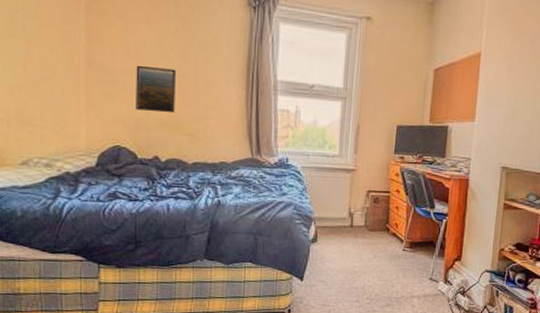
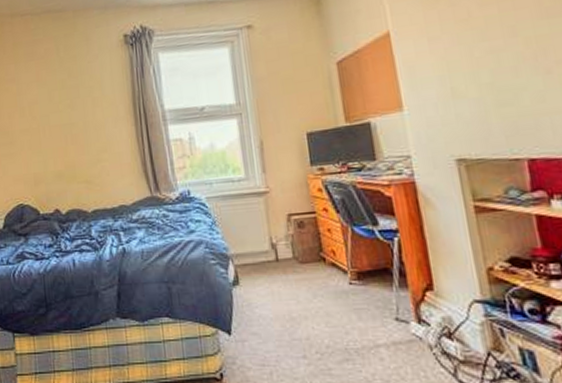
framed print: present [136,65,176,114] -> none [31,119,70,166]

